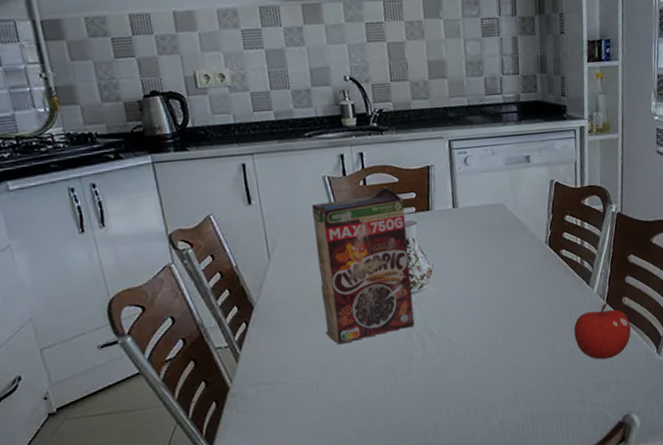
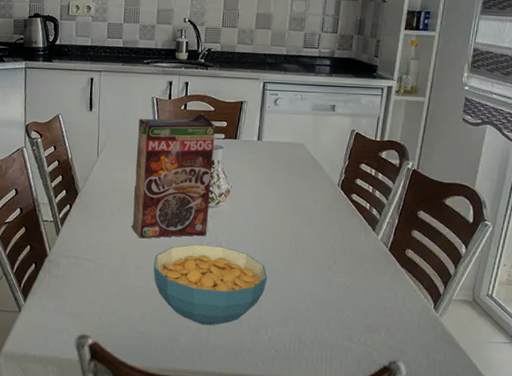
cereal bowl: none [360,334,489,426] -> present [153,244,268,326]
fruit: present [574,303,632,360] -> none [352,251,411,304]

